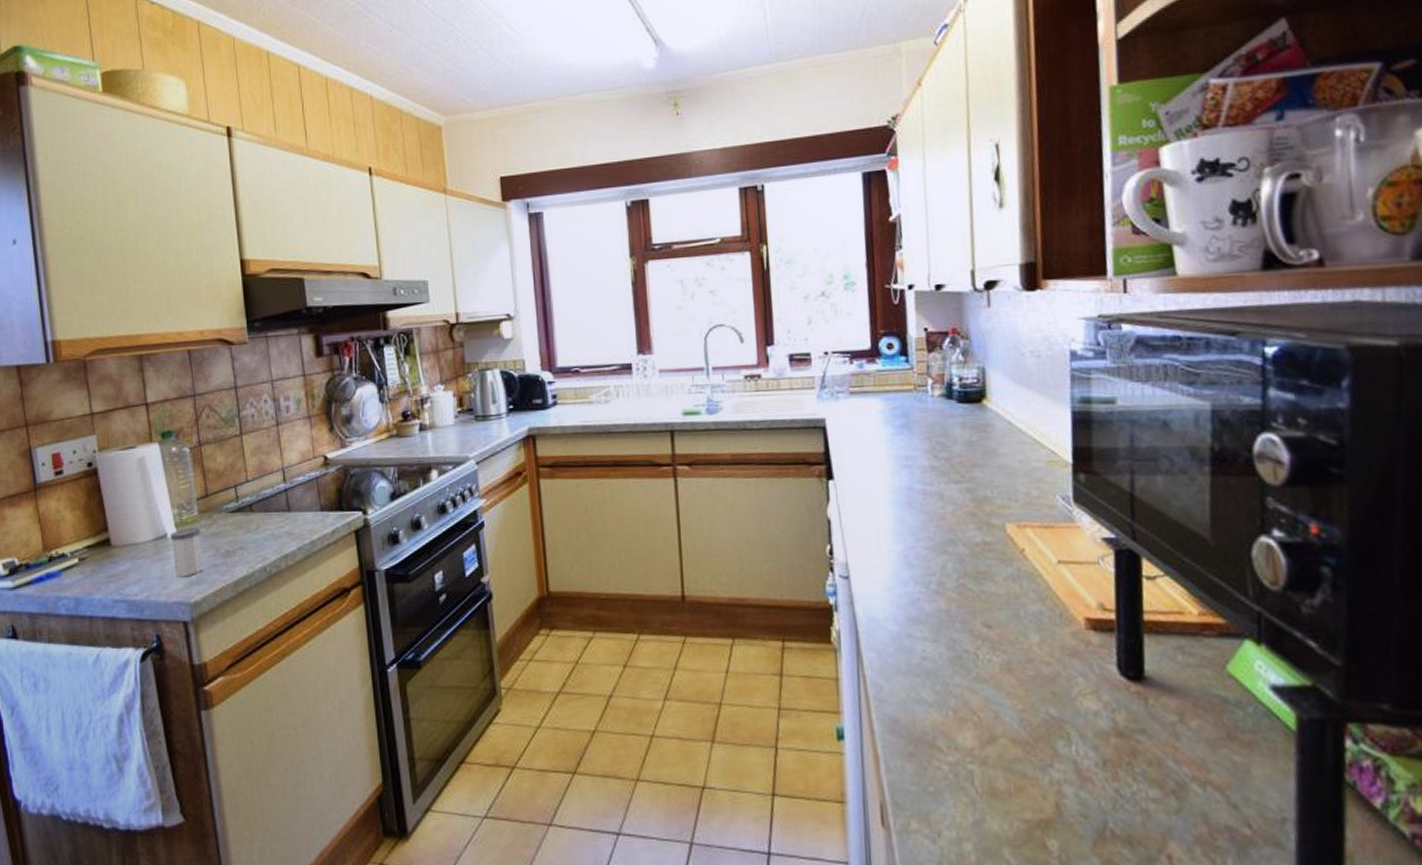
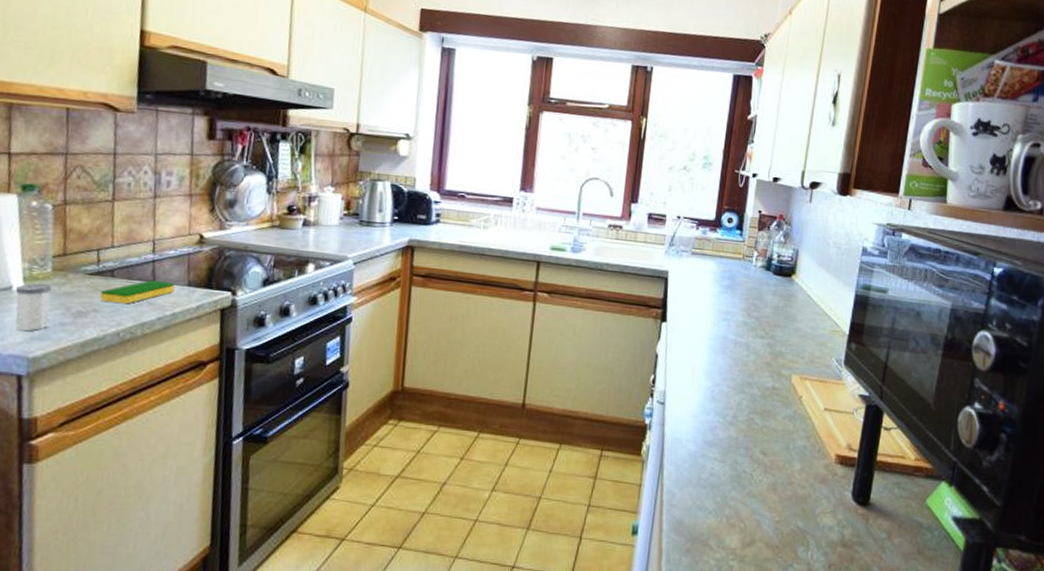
dish sponge: none [244,509,309,538] -> present [100,280,176,304]

